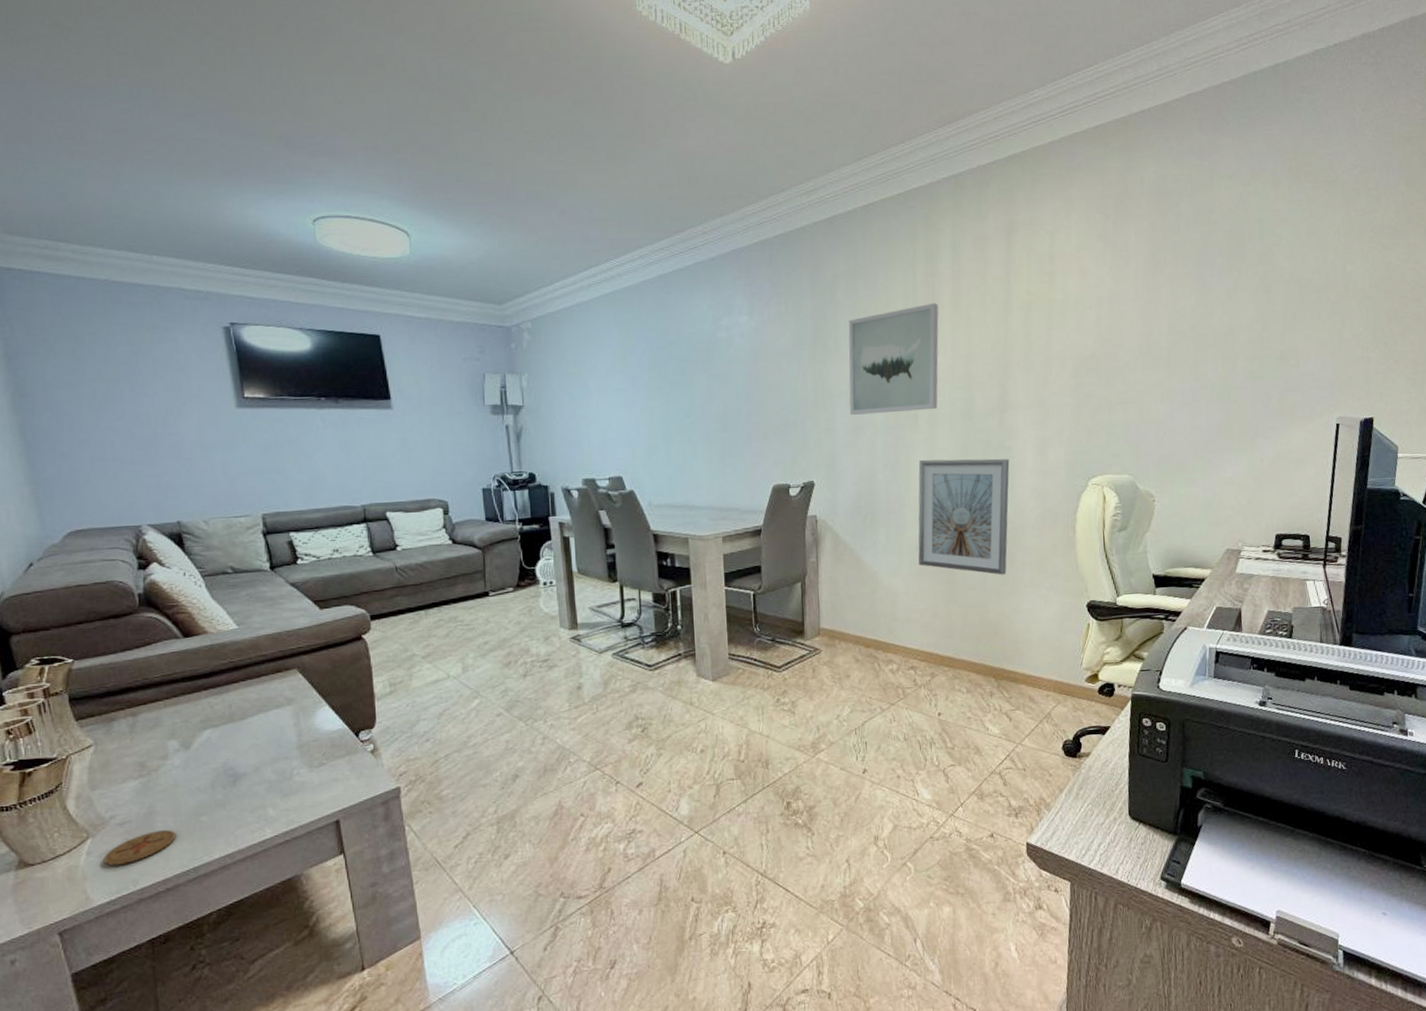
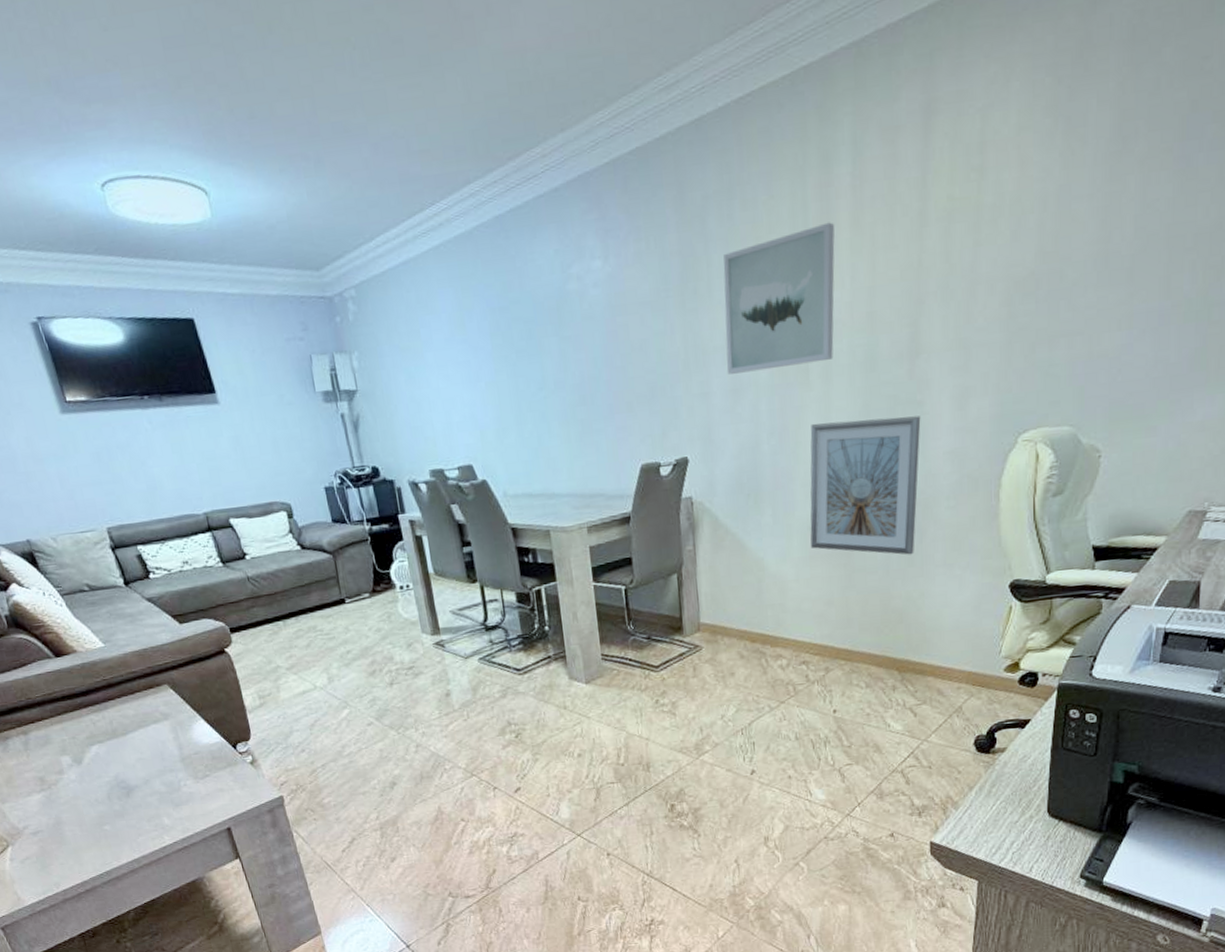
coaster: present [103,830,176,865] -> none [25,838,86,870]

